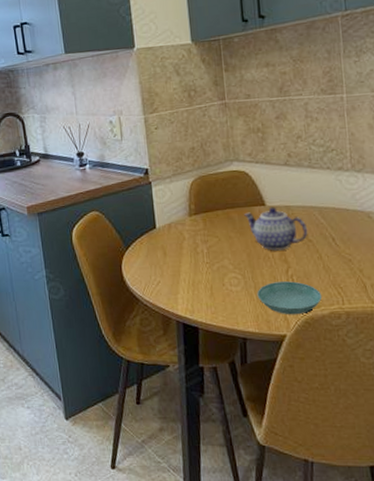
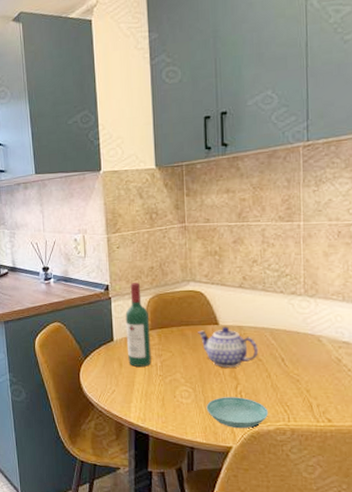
wine bottle: none [167,165,197,255] -> present [125,282,152,367]

